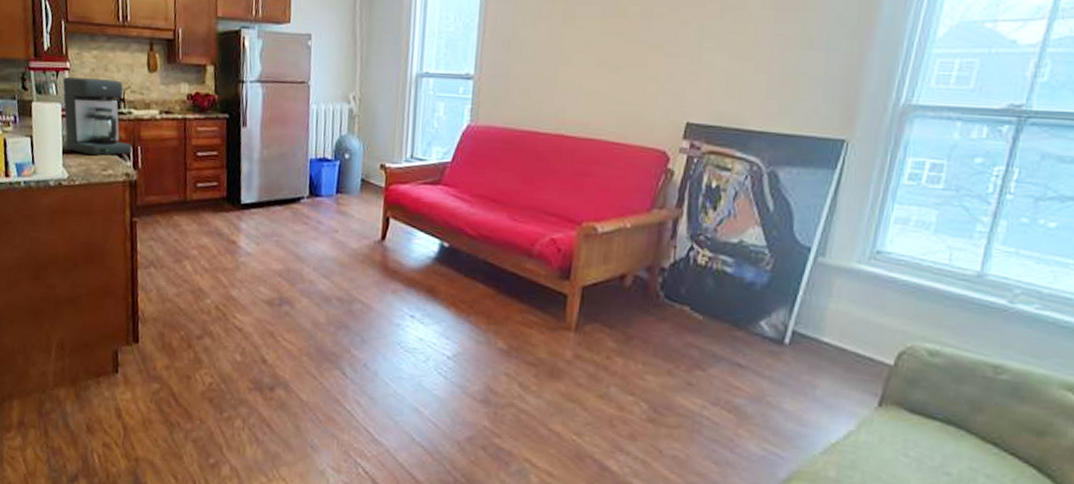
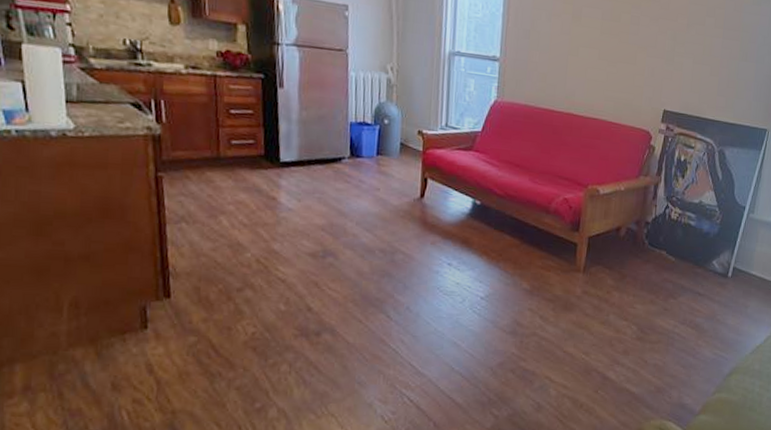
coffee maker: present [62,77,132,156] -> none [61,20,153,108]

